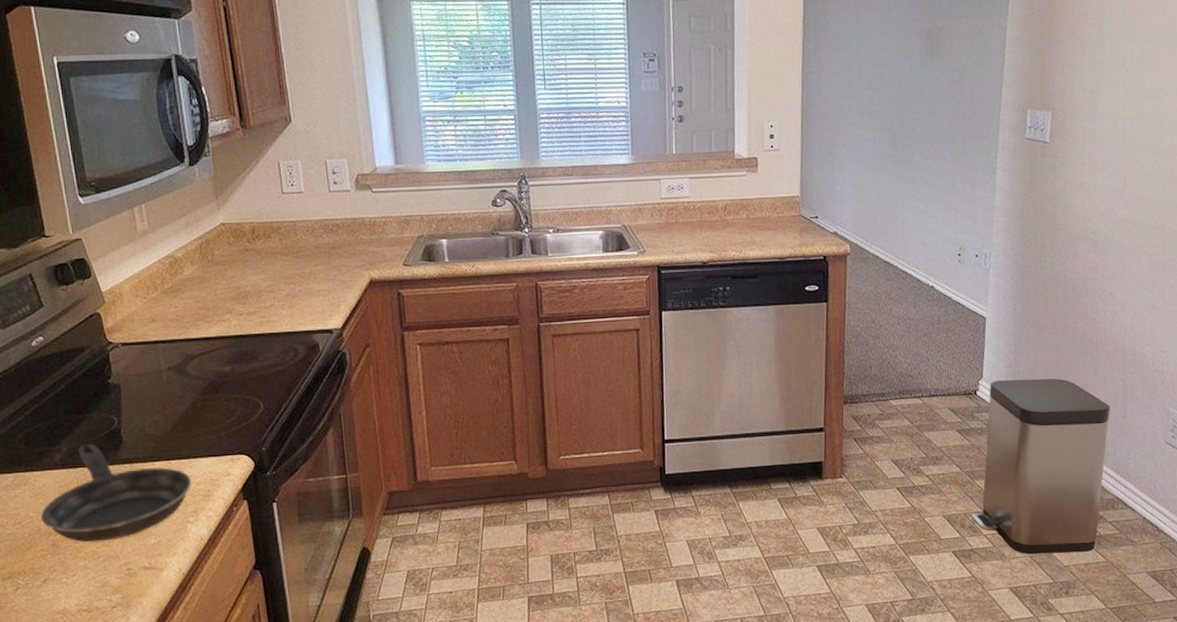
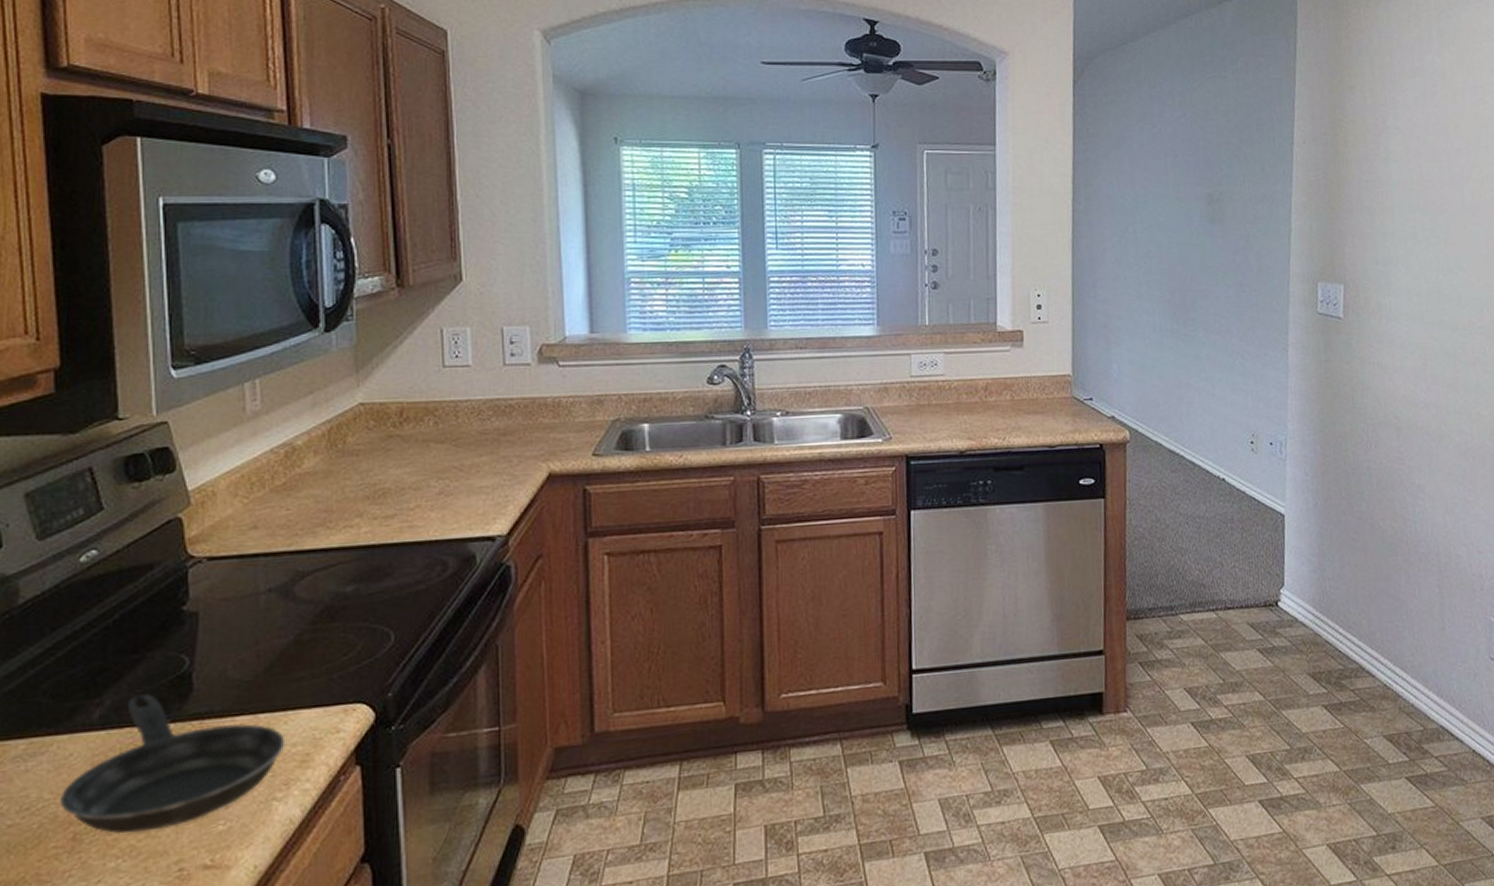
pedal bin: present [971,378,1110,555] -> none [1279,585,1428,801]

